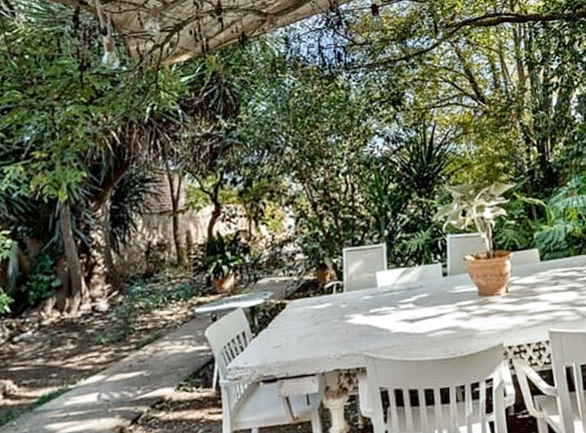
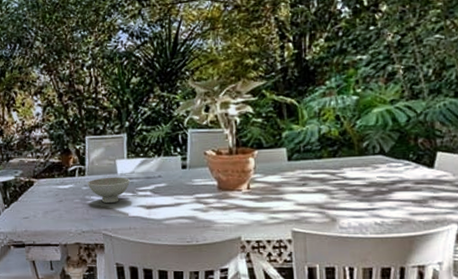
bowl: none [346,290,392,321] -> present [88,177,131,203]

